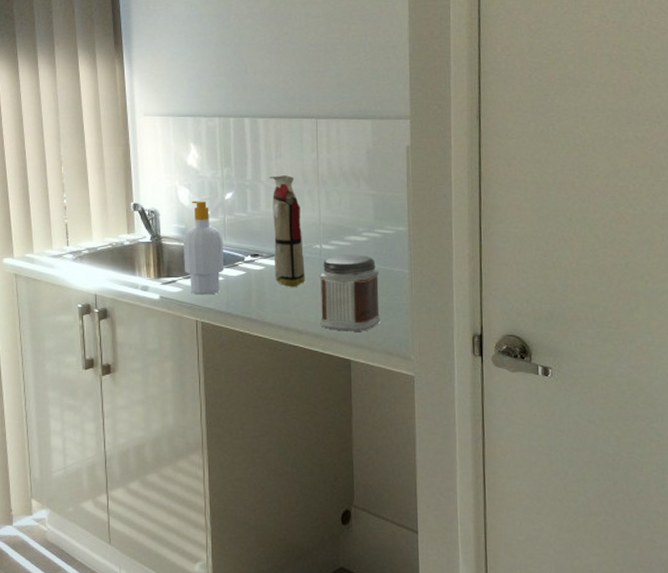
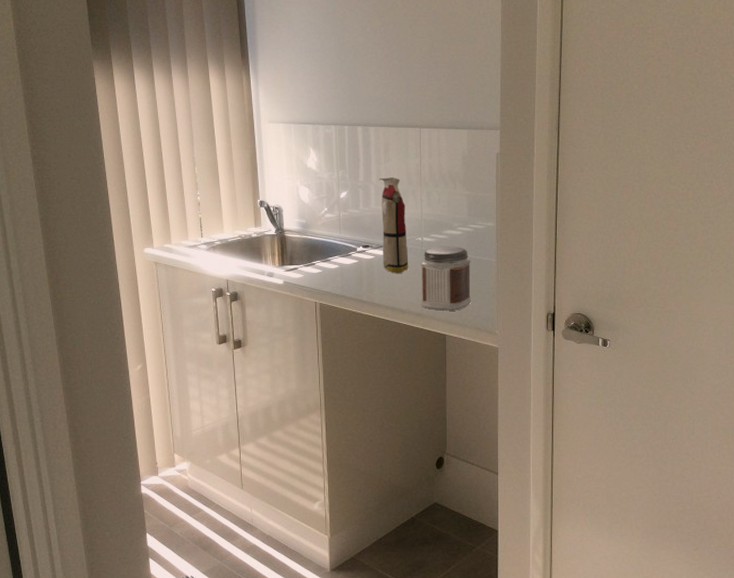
soap bottle: present [184,200,225,295] -> none [304,198,340,280]

